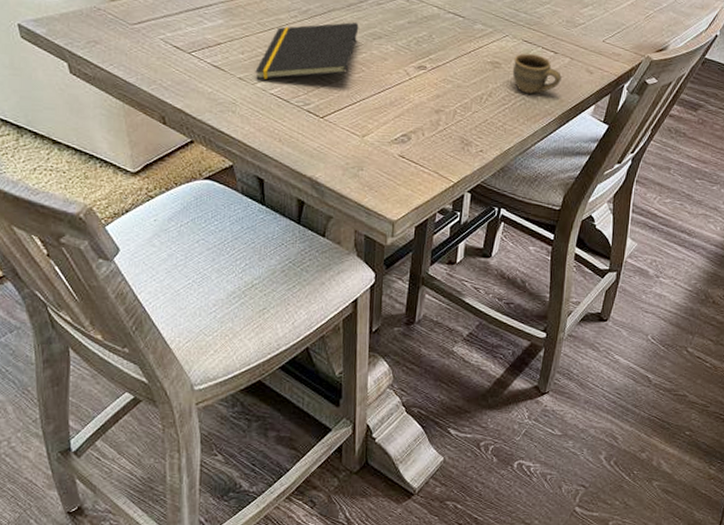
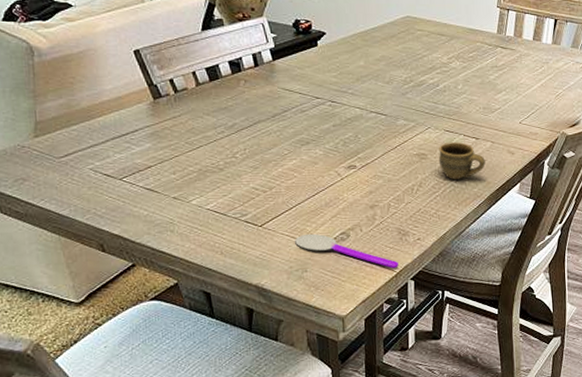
notepad: present [255,22,359,79] -> none [189,131,286,196]
spoon: none [355,131,457,179] -> present [295,233,398,269]

